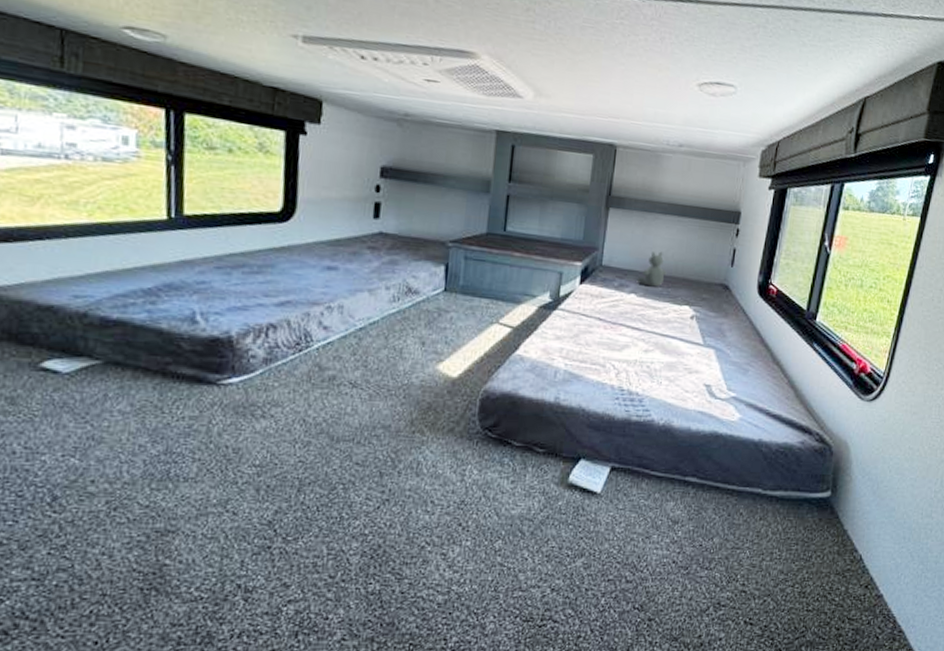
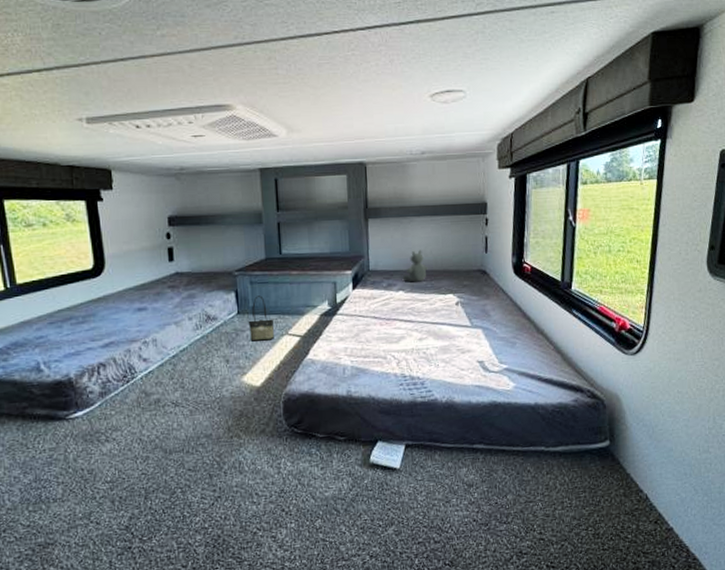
tote bag: none [454,274,484,327] -> present [248,296,274,342]

